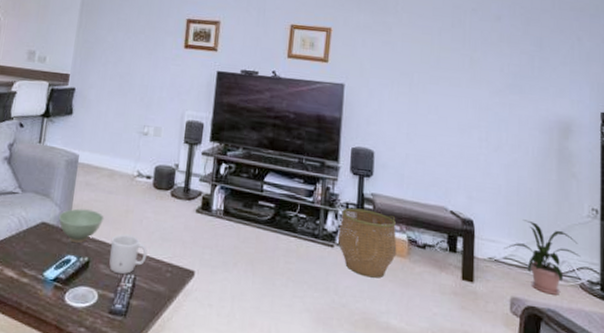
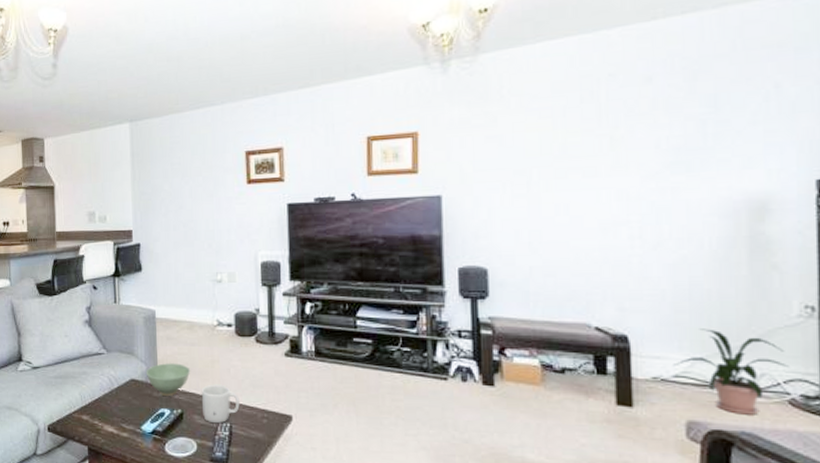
basket: present [337,207,397,278] -> none [451,335,527,410]

